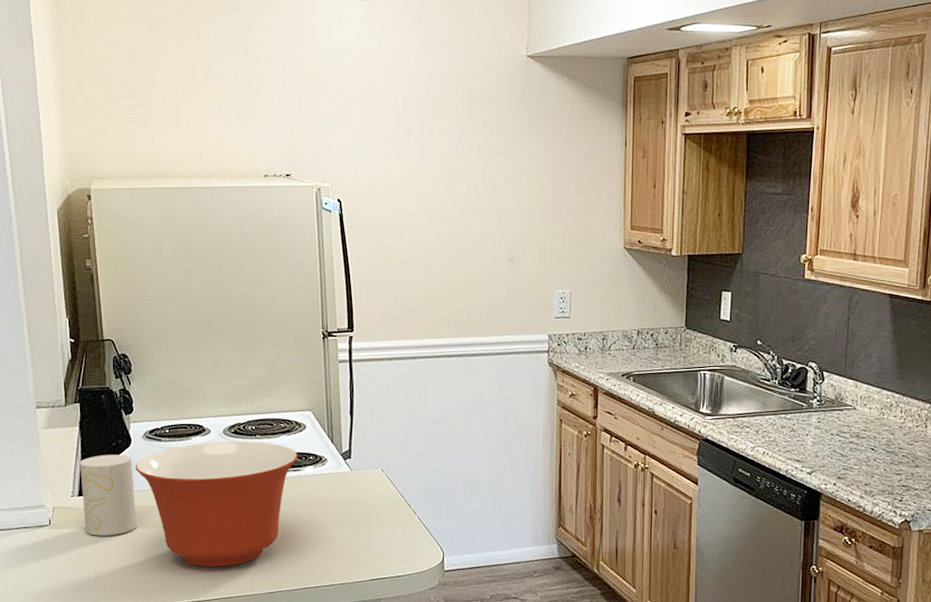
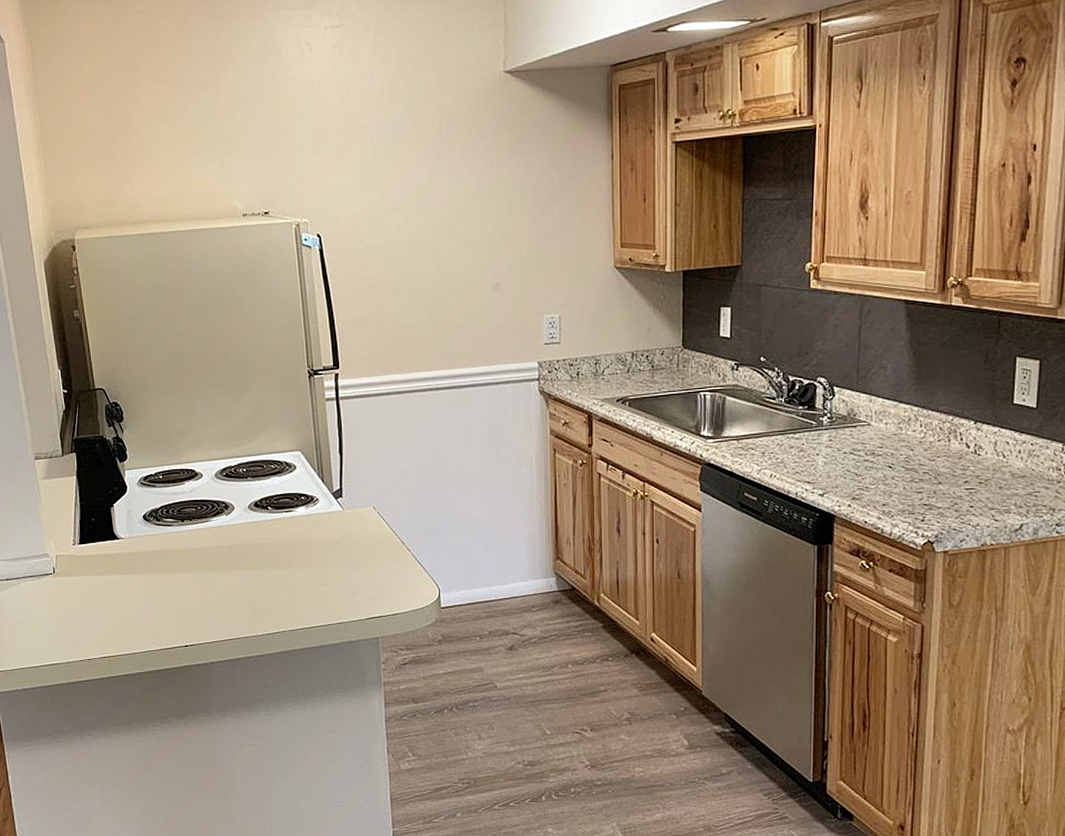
cup: present [80,454,137,536] -> none [79,502,137,583]
mixing bowl: present [135,441,298,567] -> none [131,484,290,610]

